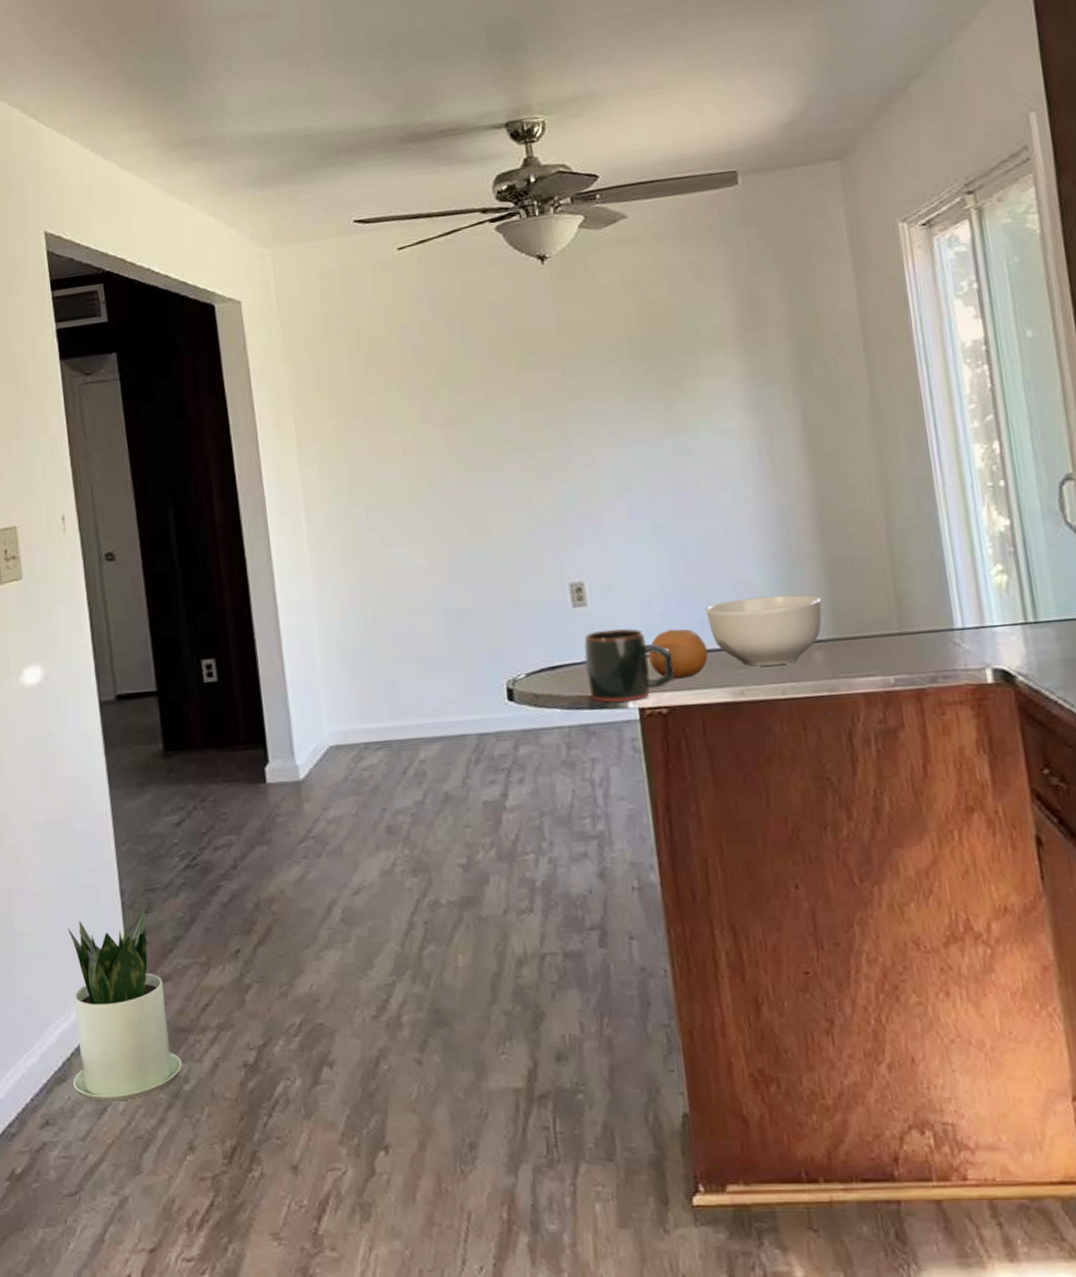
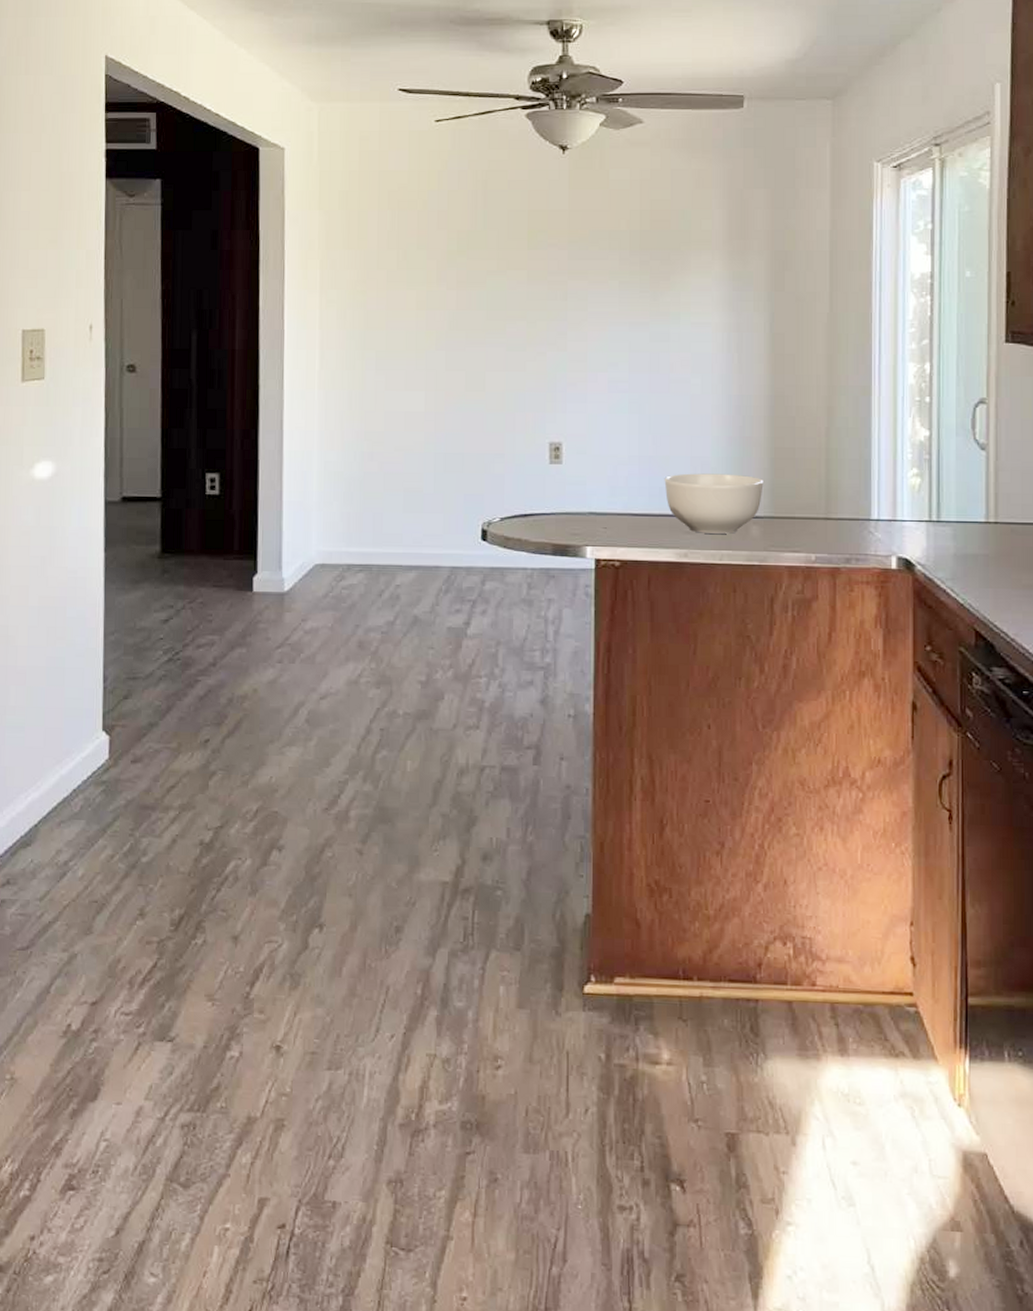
planter: present [67,908,182,1102] -> none [37,694,142,868]
mug: present [584,628,675,703] -> none [553,487,630,552]
fruit: present [648,629,708,679] -> none [609,493,661,537]

